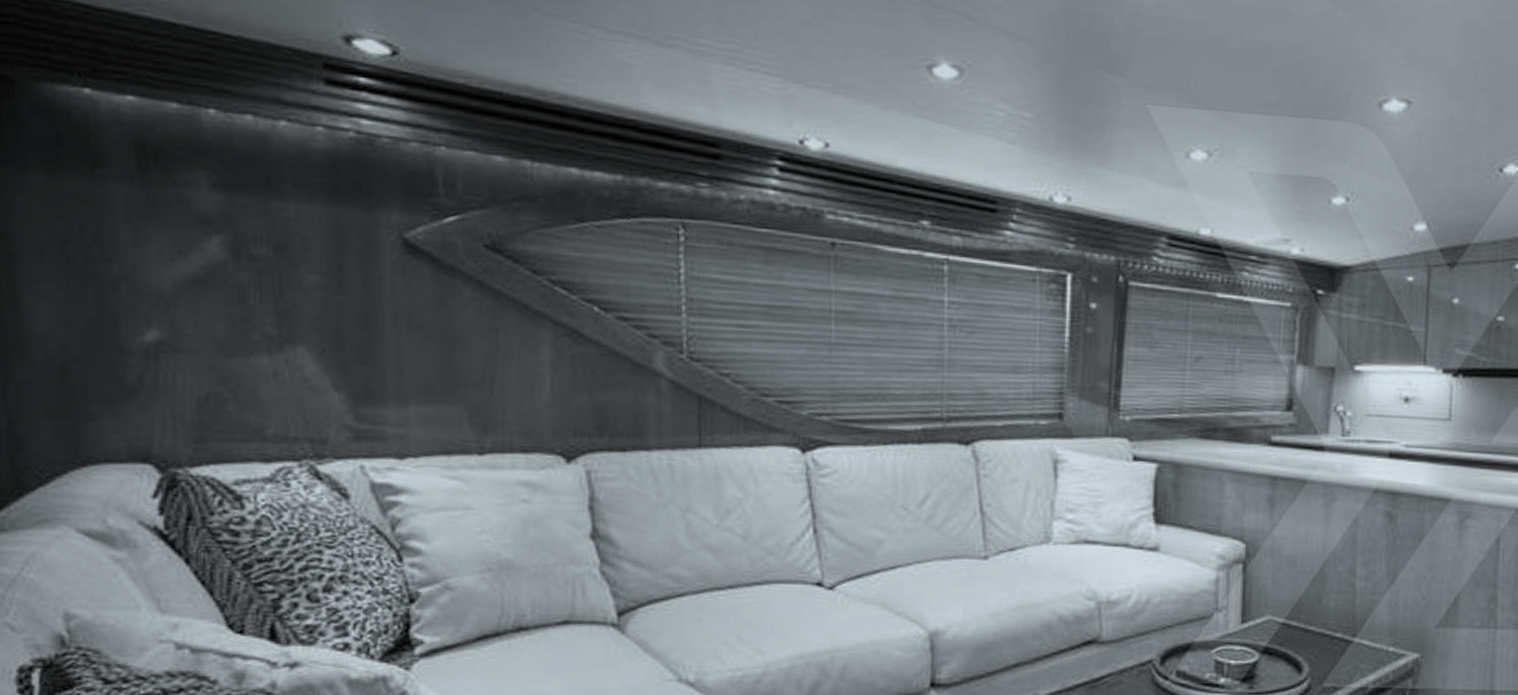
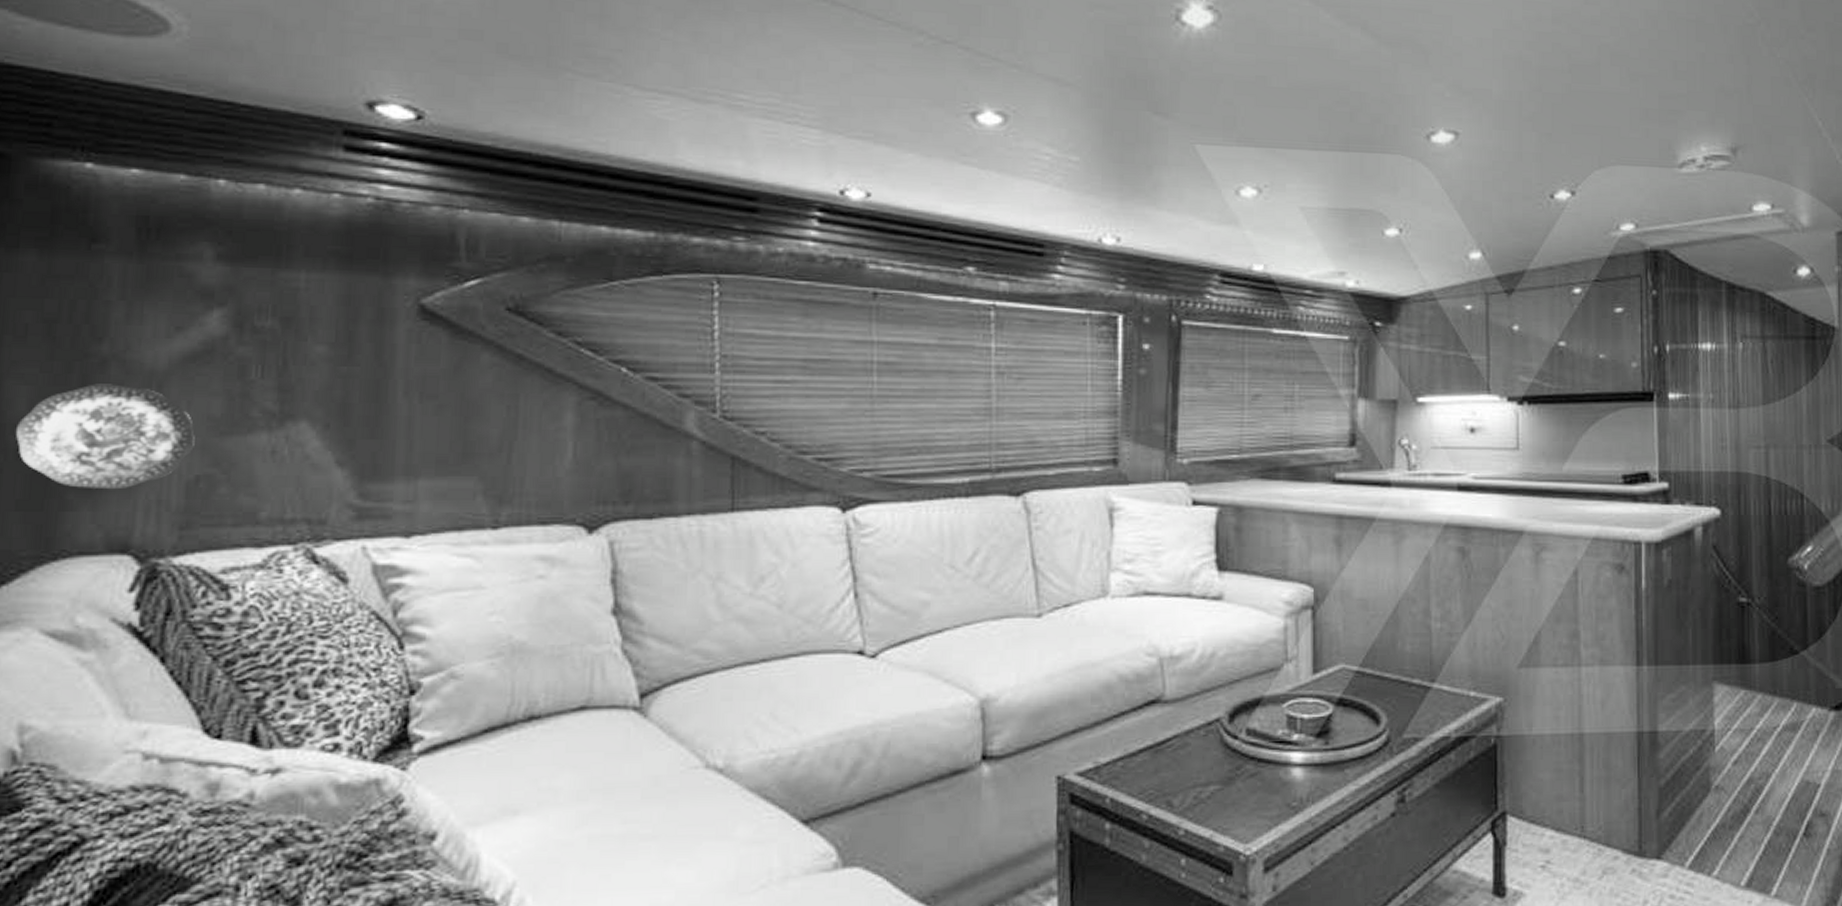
decorative plate: none [39,303,203,404] -> present [15,384,195,490]

